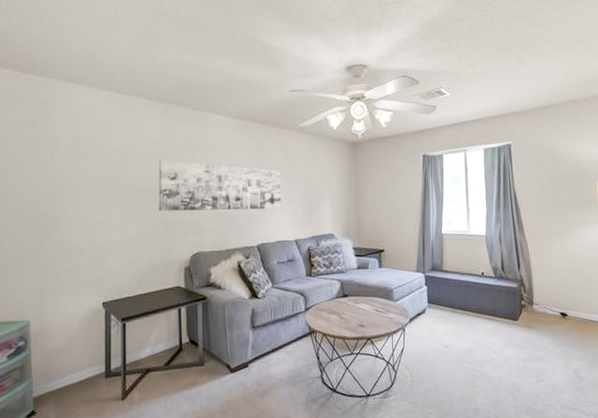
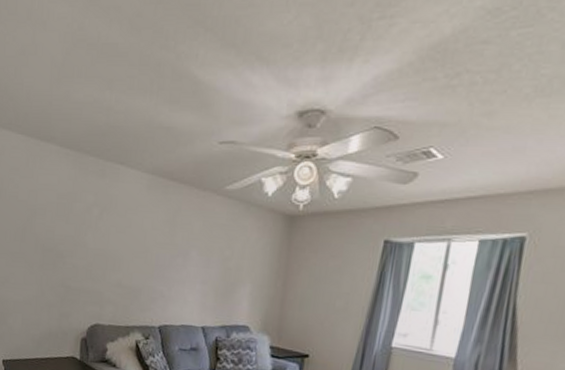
wall art: present [158,160,281,212] -> none [61,217,196,288]

